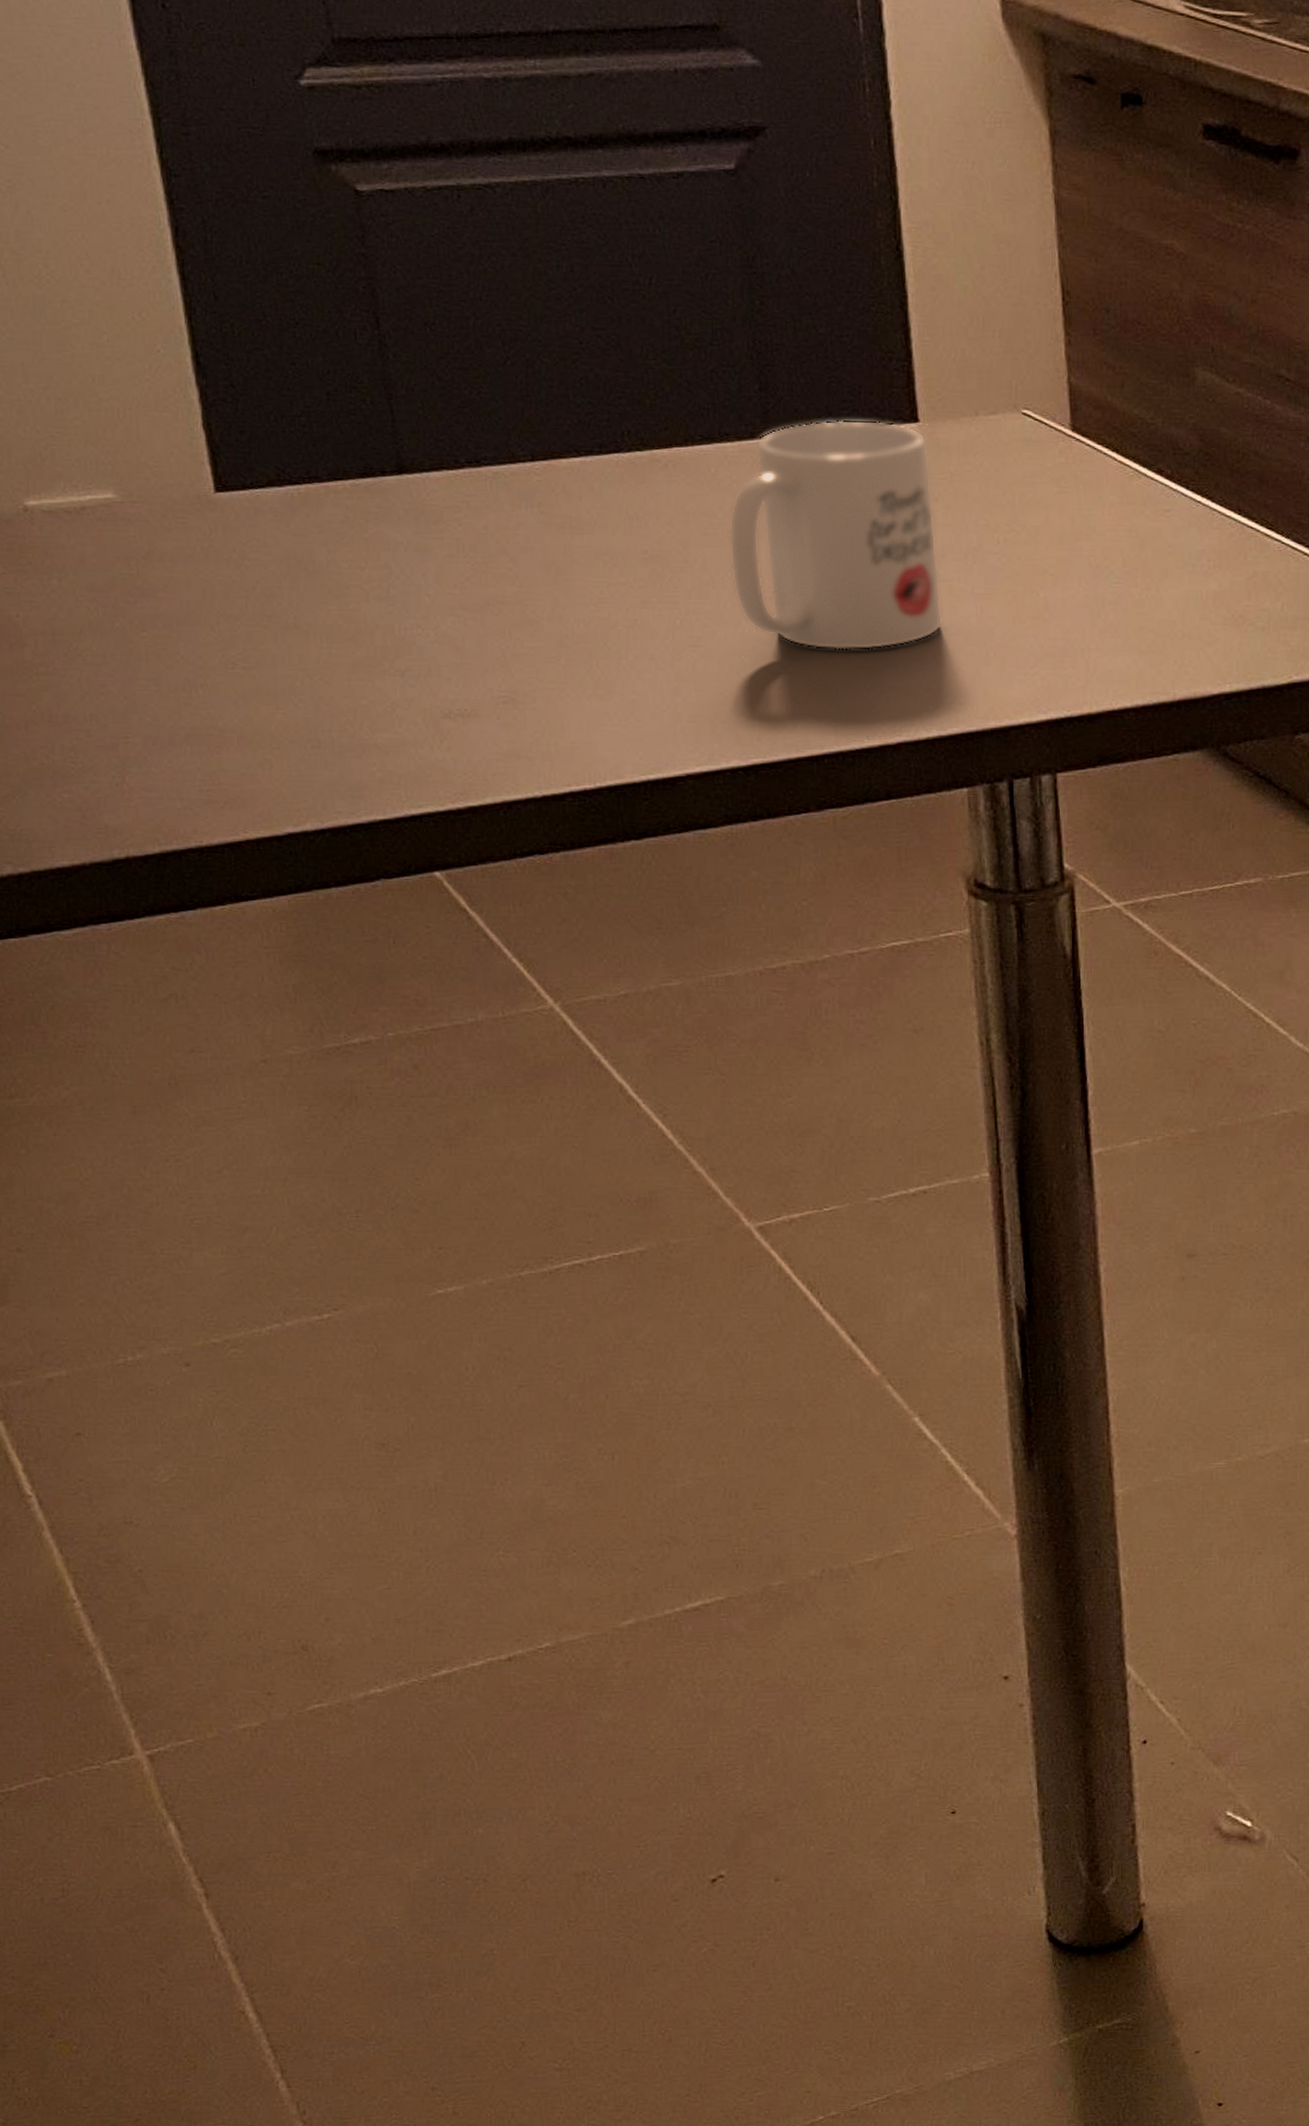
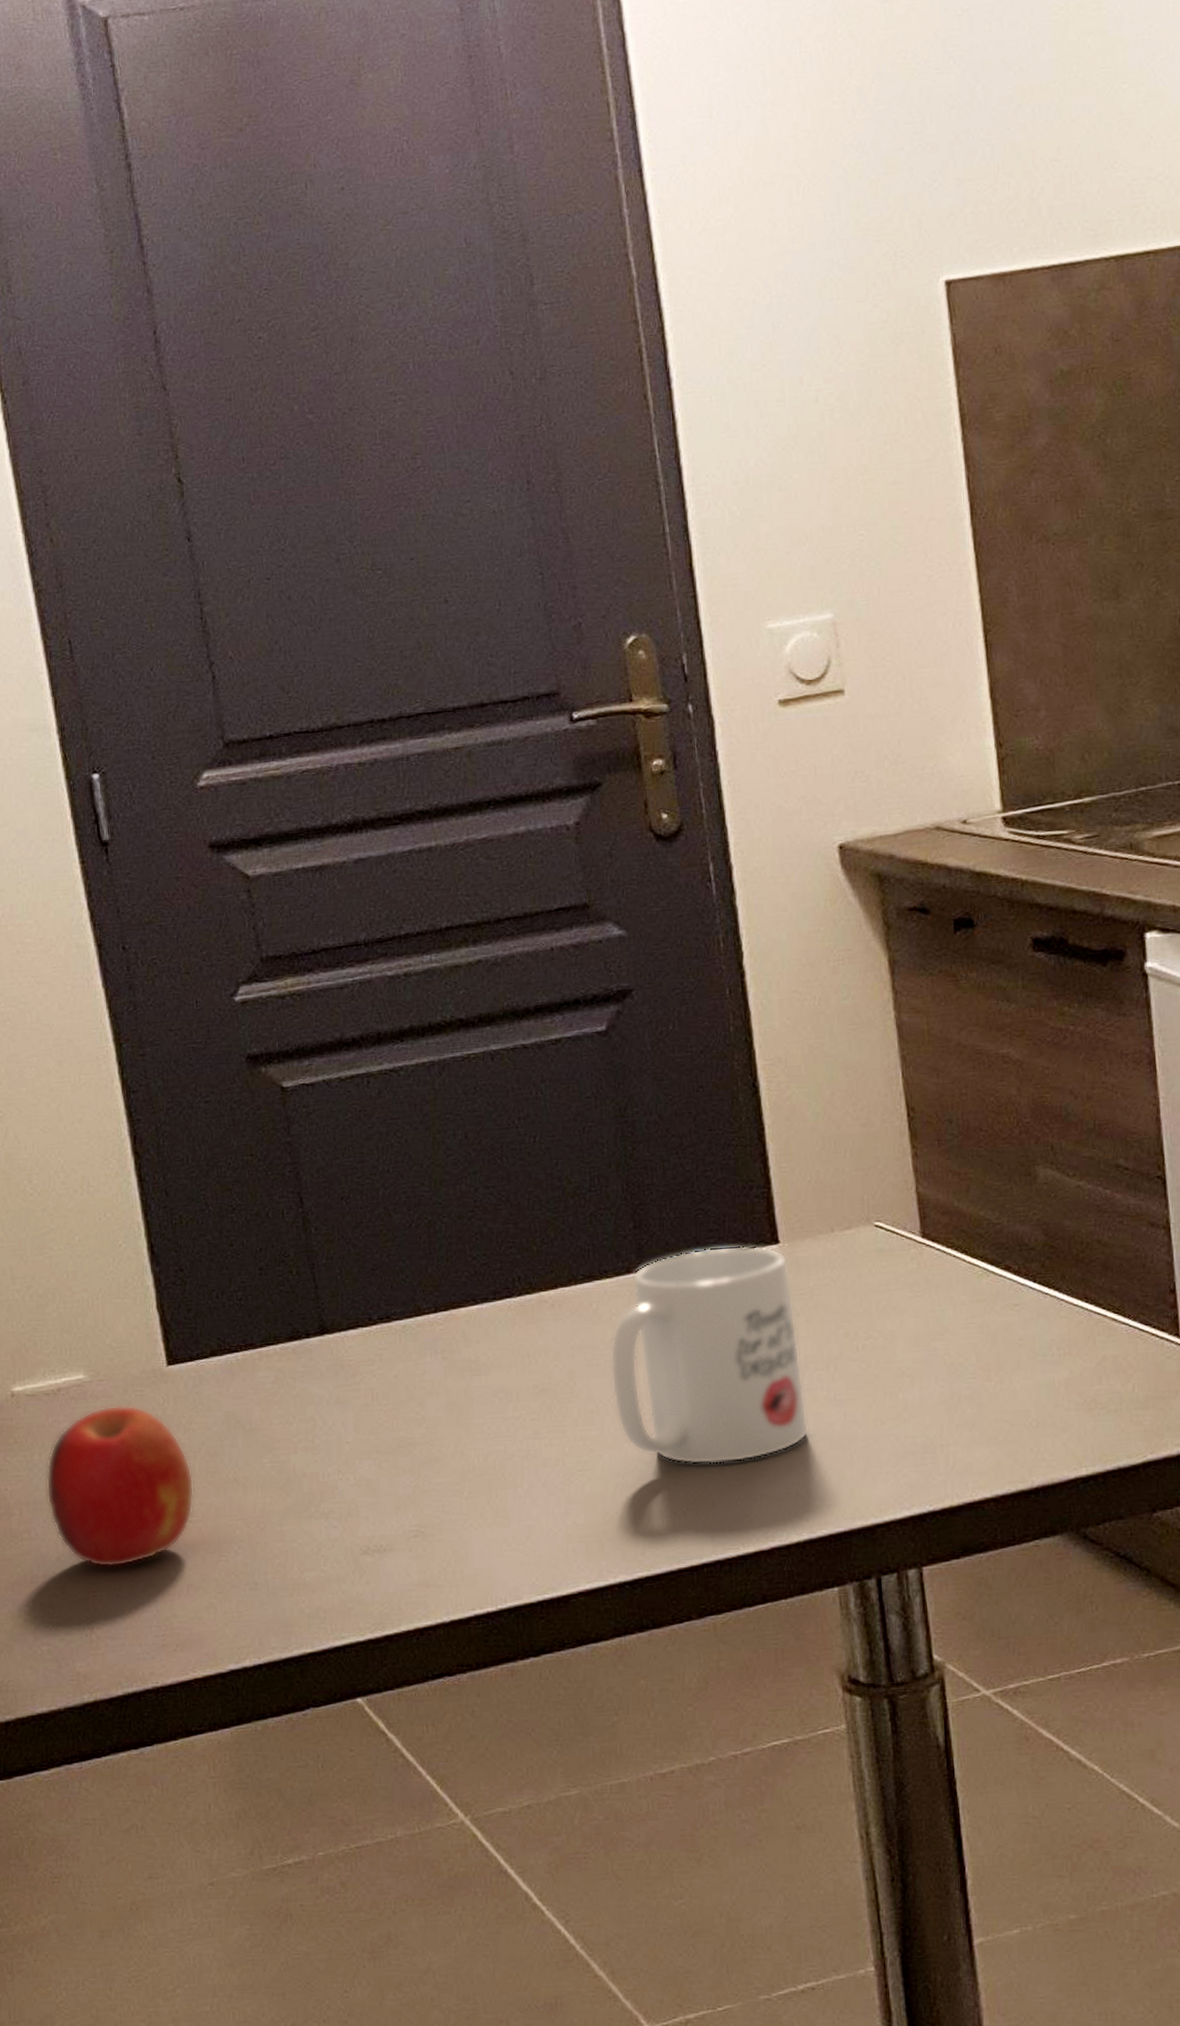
fruit: none [67,531,247,712] -> present [46,1405,194,1568]

